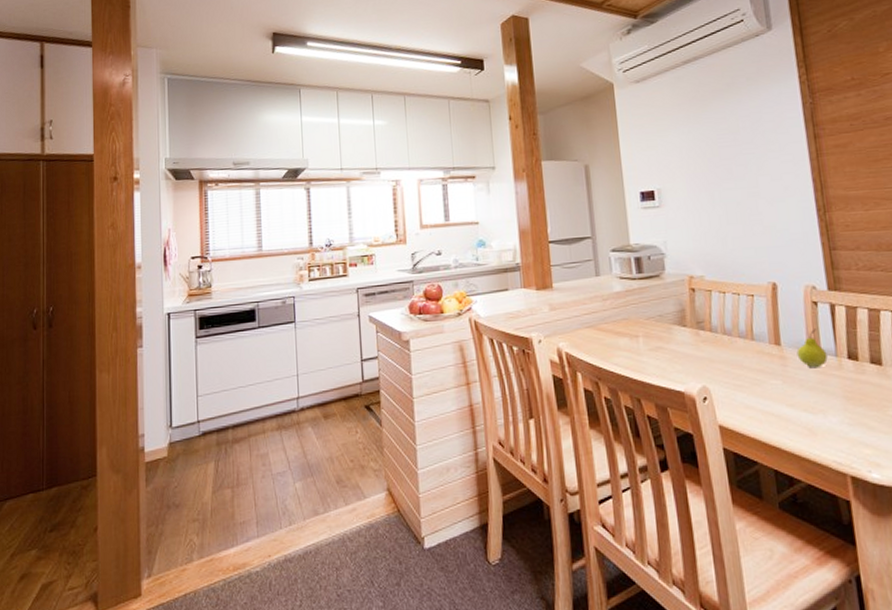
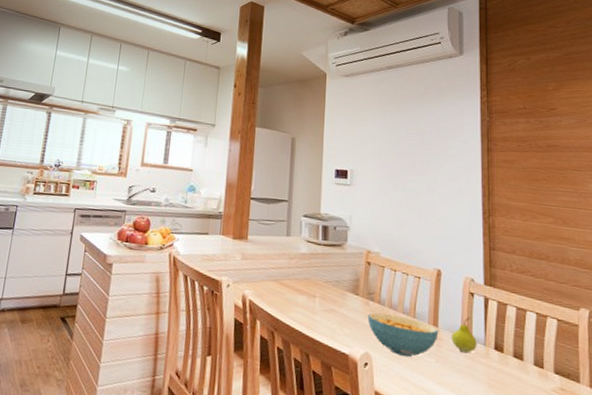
cereal bowl: none [699,340,783,384] -> present [367,312,439,358]

